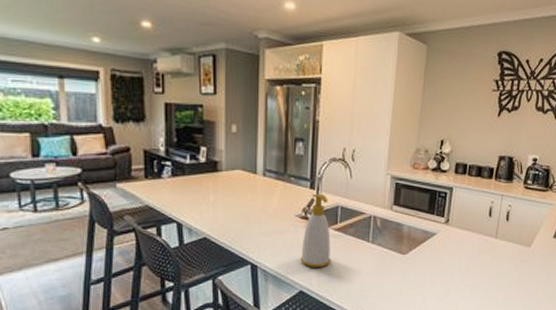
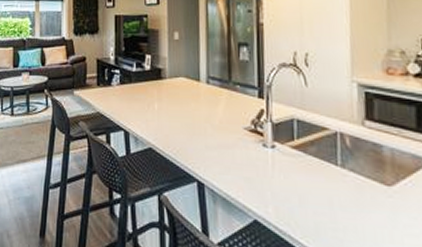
soap bottle: present [300,193,331,267] -> none [252,103,290,193]

